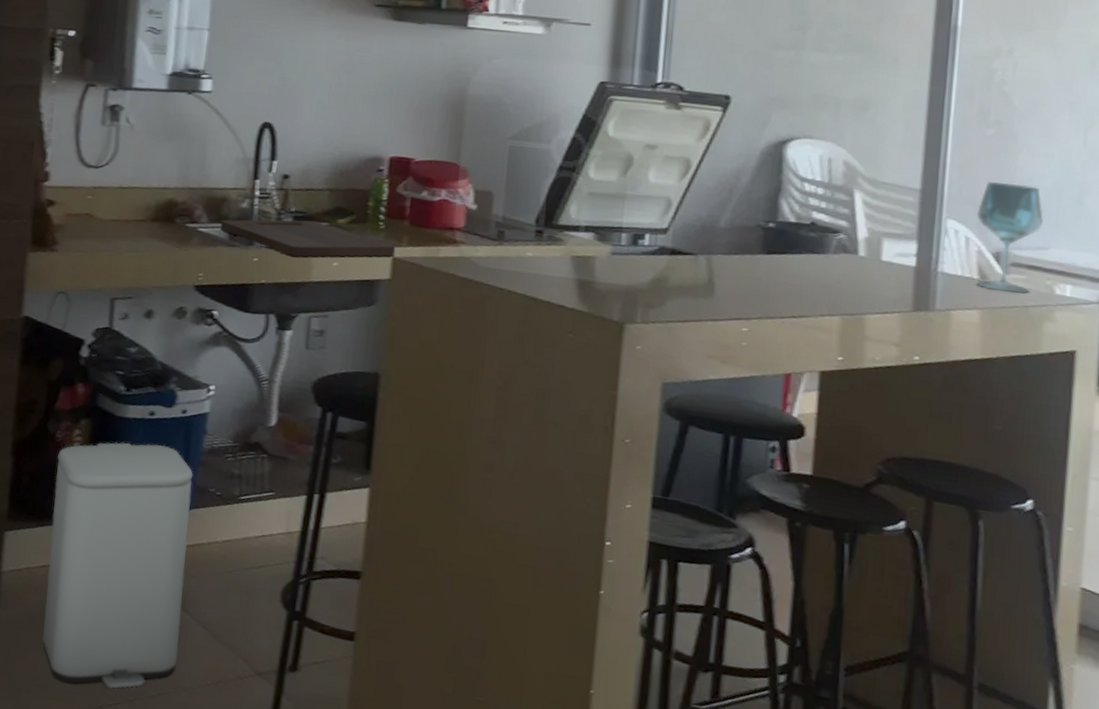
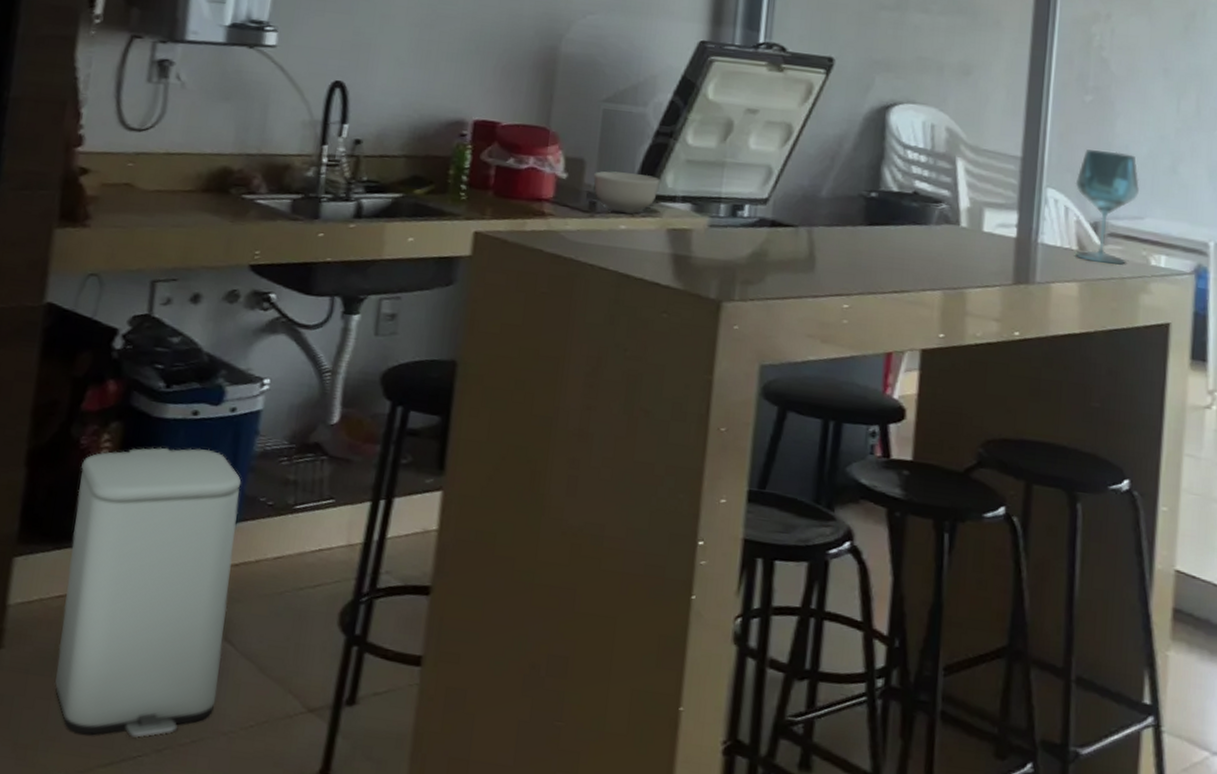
cutting board: present [220,219,396,258] -> none [281,189,478,232]
bowl: none [501,202,564,242] -> present [593,171,660,214]

